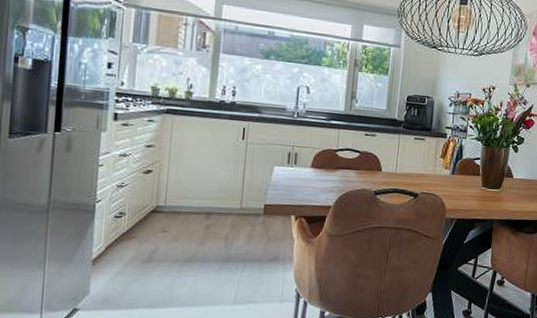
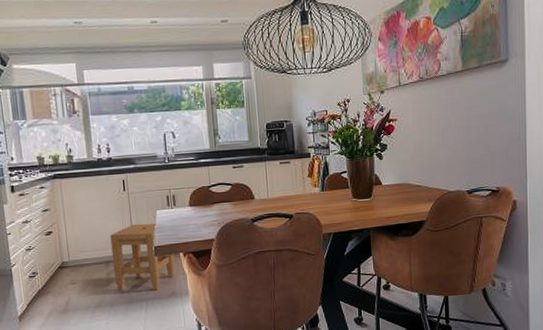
stool: none [213,176,285,253] -> present [110,223,175,291]

